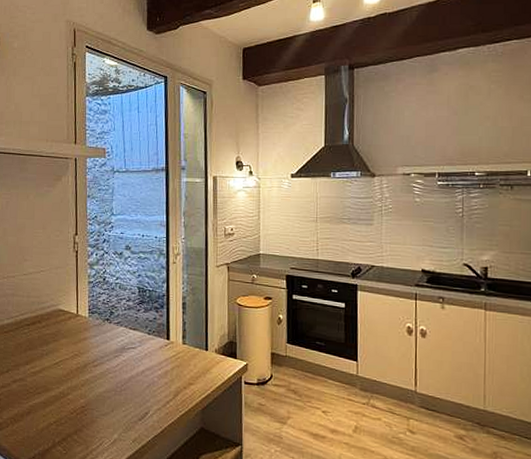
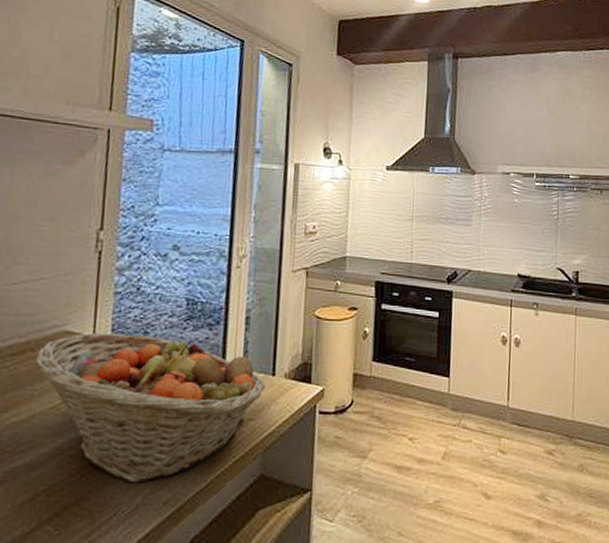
fruit basket: none [41,311,201,424] -> present [34,333,266,483]

